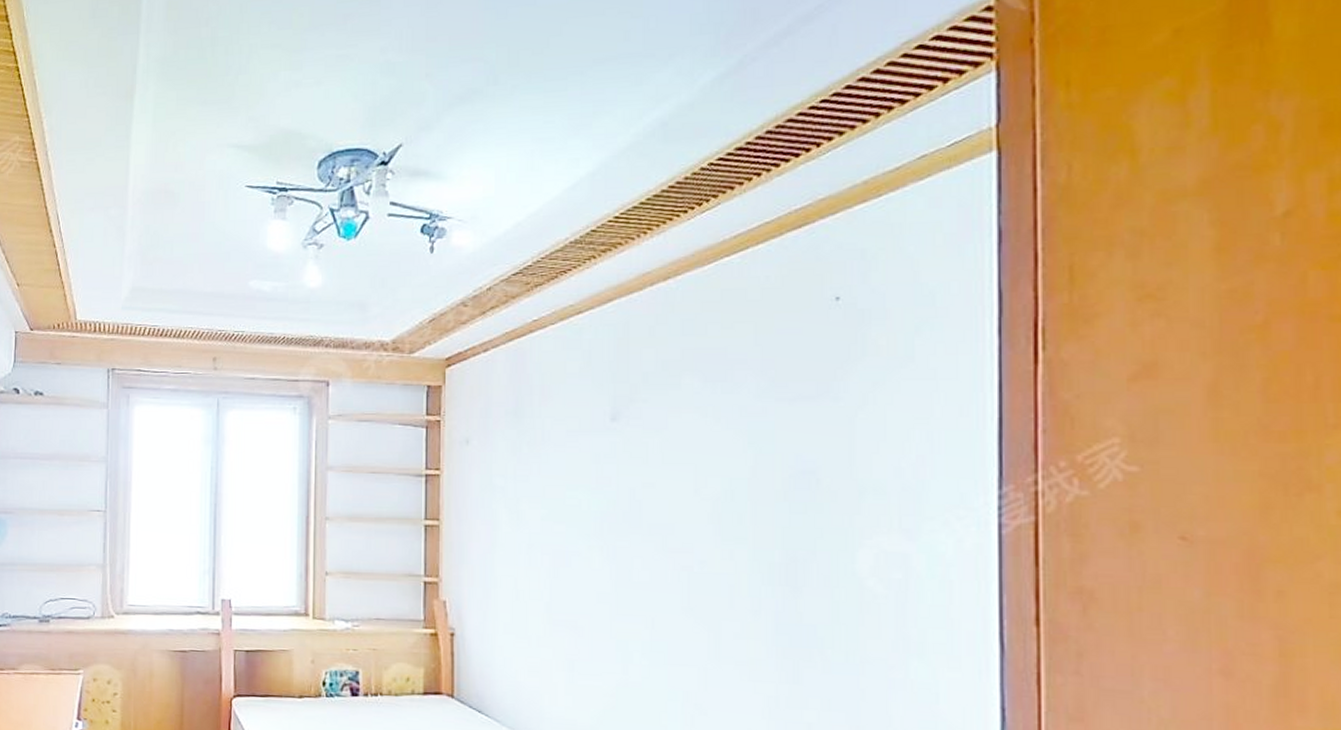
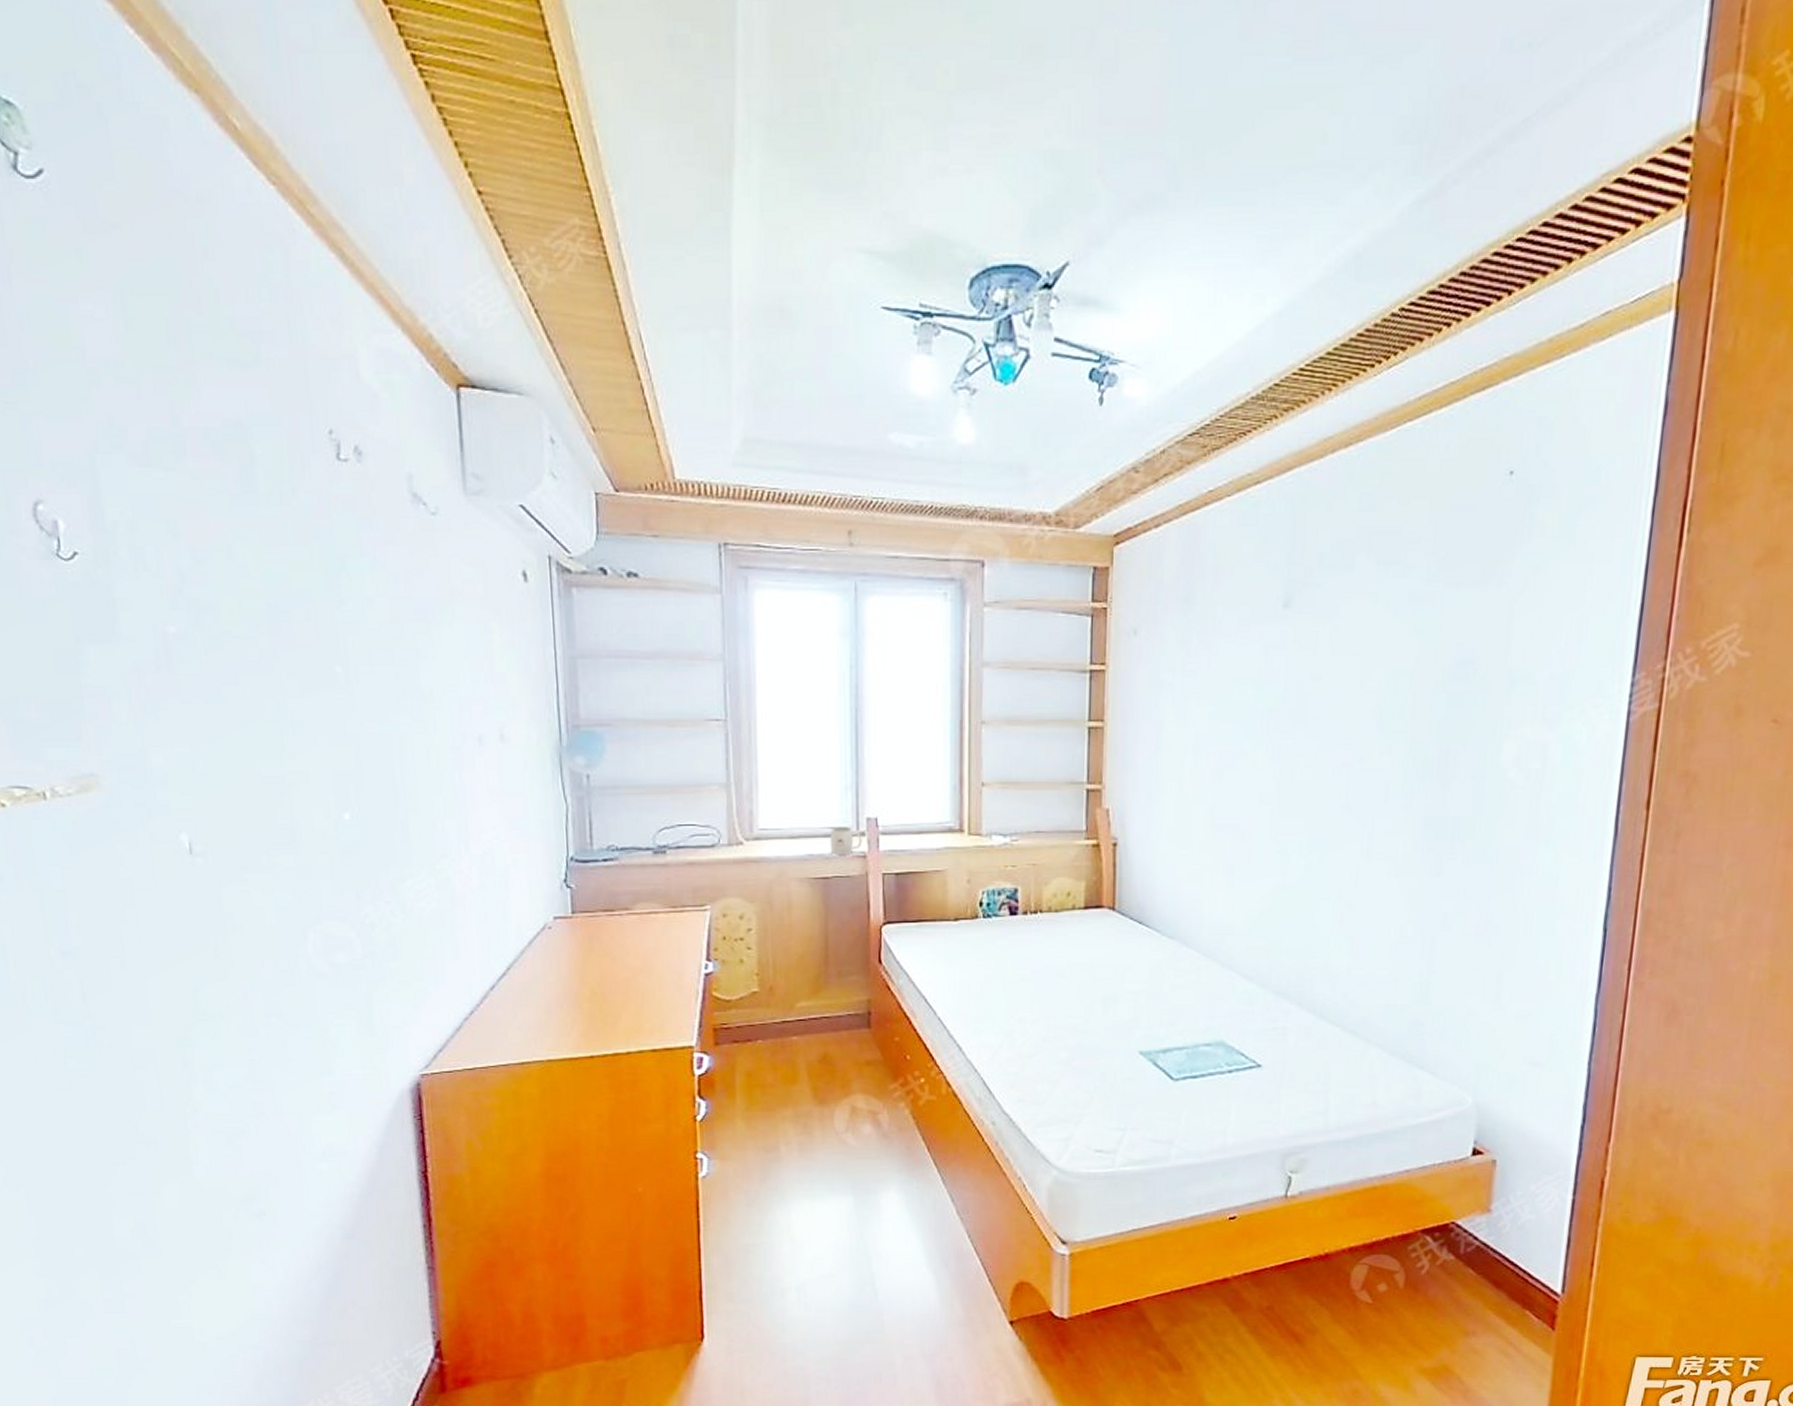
mug: none [188,605,217,632] -> present [829,826,863,855]

